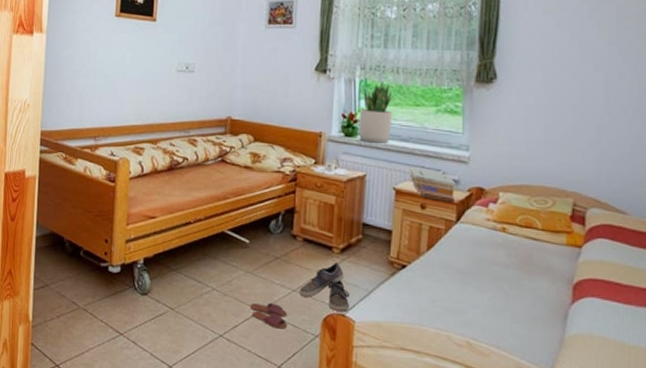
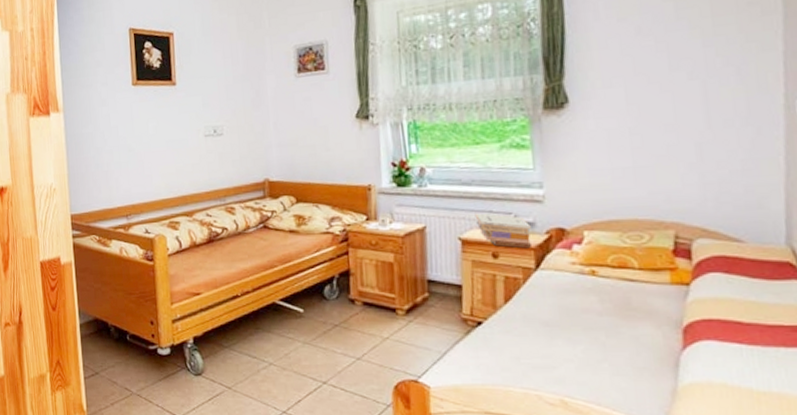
slippers: present [250,302,288,329] -> none [312,373,356,401]
shoe: present [299,261,349,312] -> none [364,324,422,377]
planter: present [359,81,393,143] -> none [411,121,450,191]

